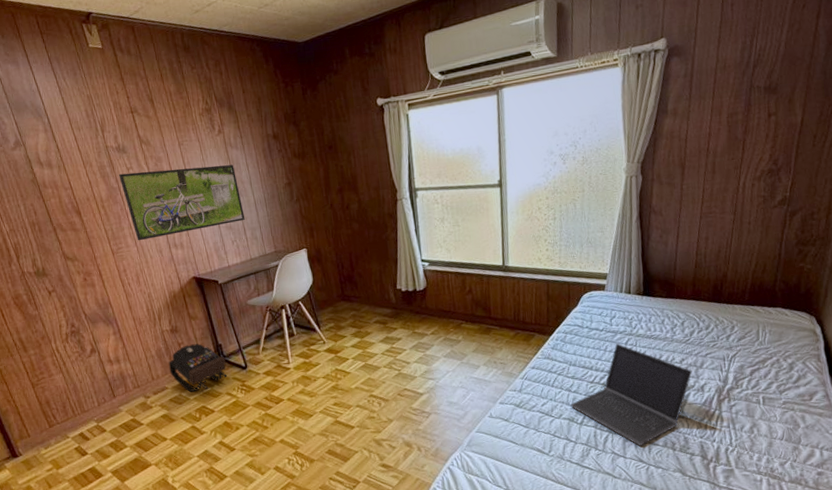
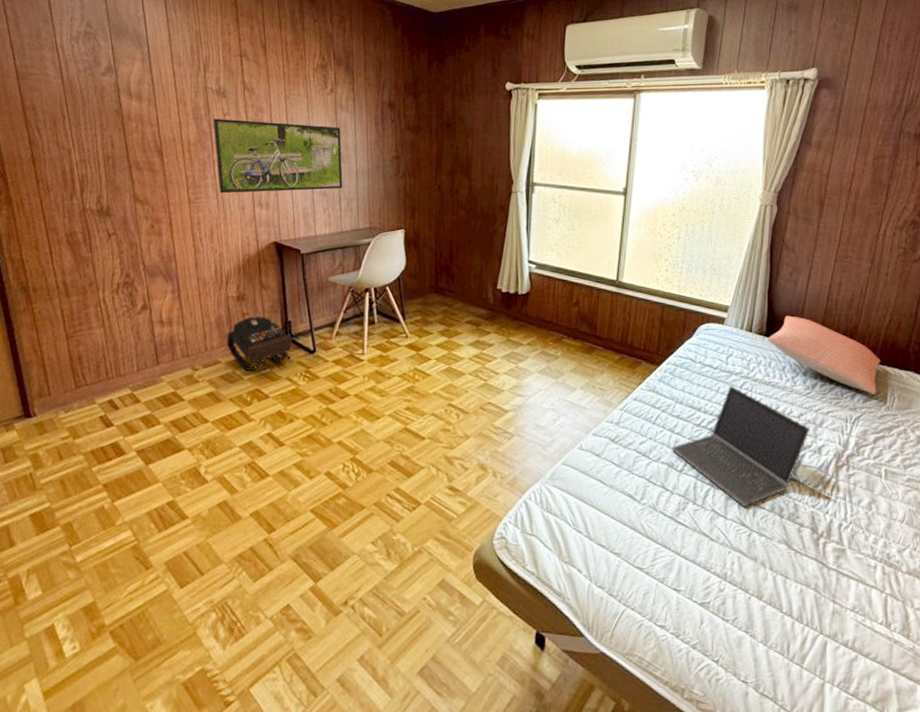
pillow: none [645,273,750,333] -> present [767,315,881,394]

